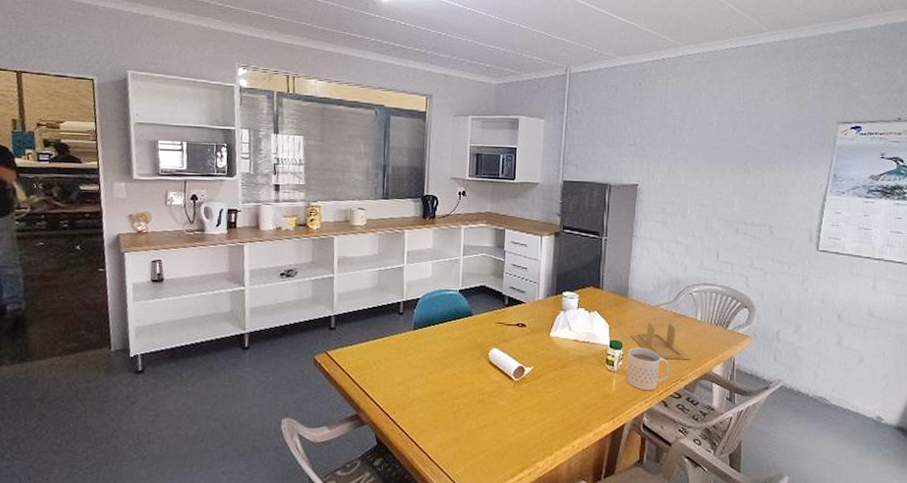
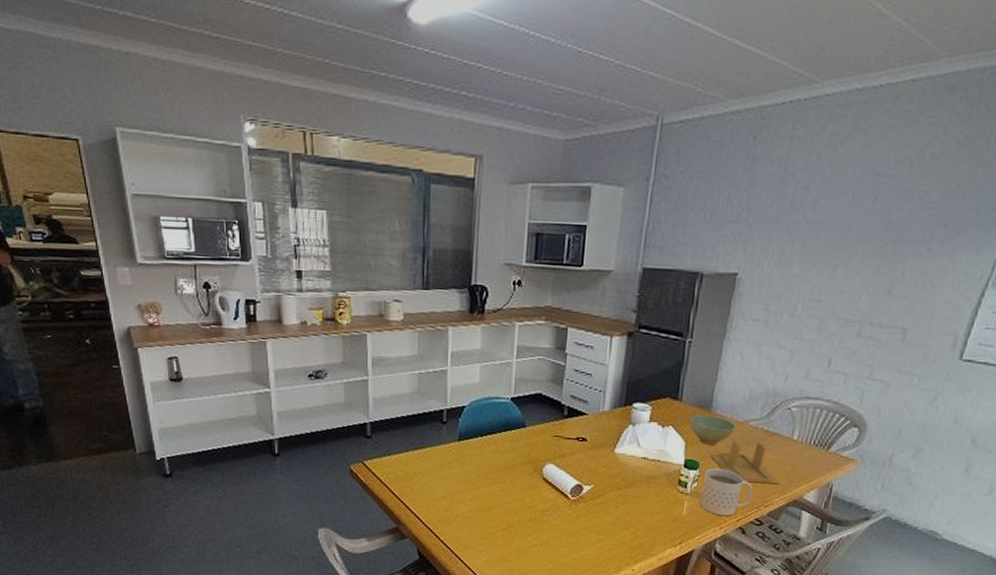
bowl: none [611,300,650,327] -> present [689,414,737,445]

